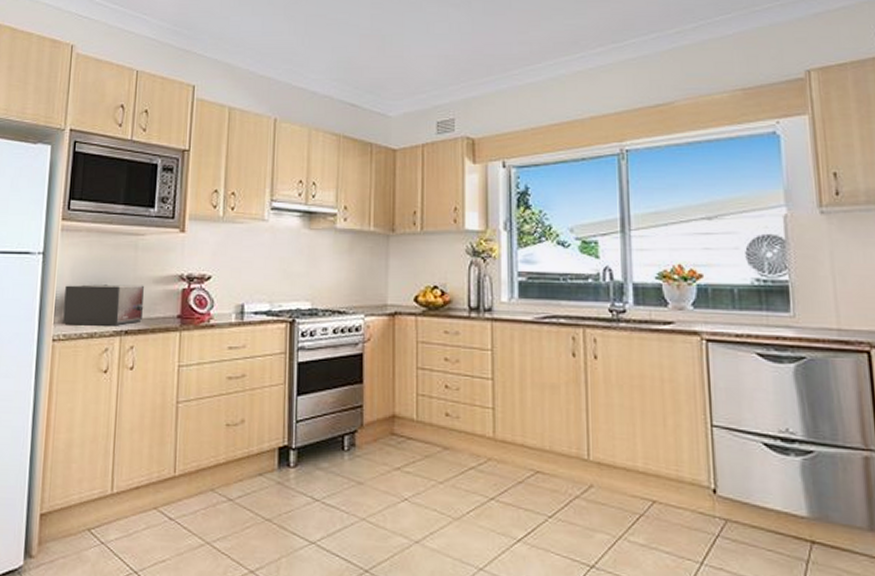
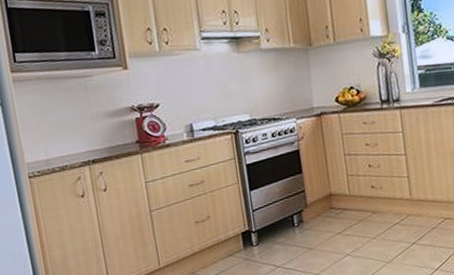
toaster: present [63,284,144,326] -> none [29,120,106,163]

